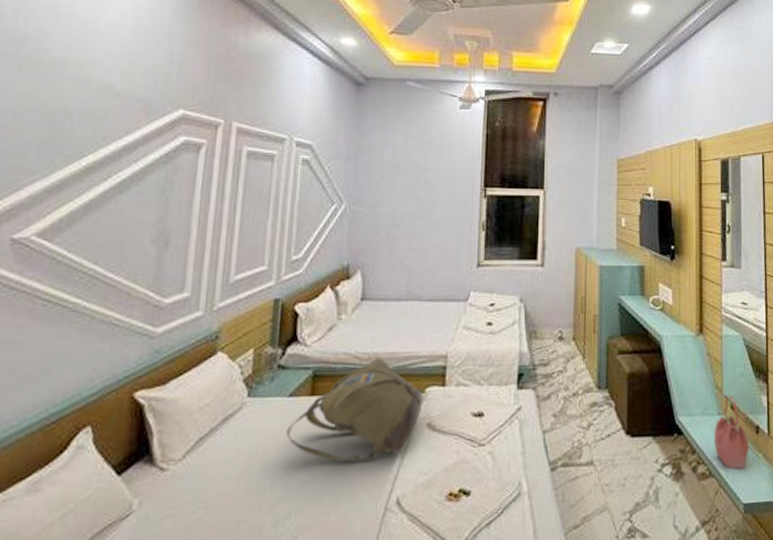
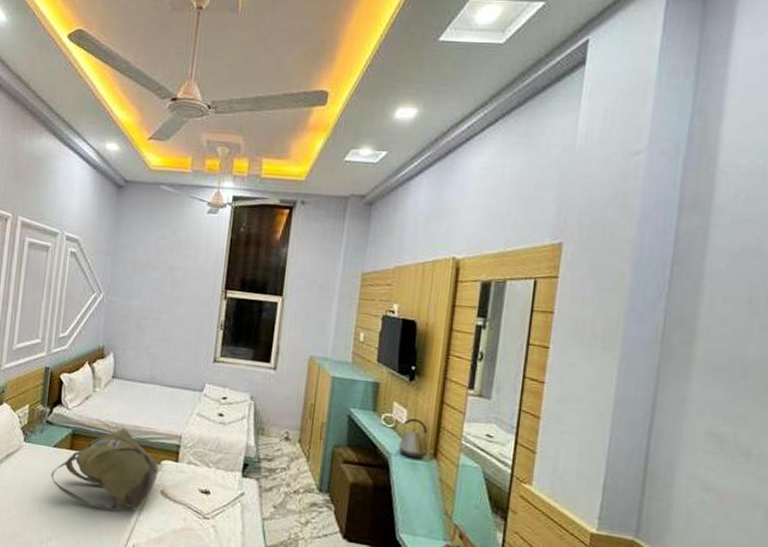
kettle: none [665,297,693,337] -> present [397,418,428,459]

